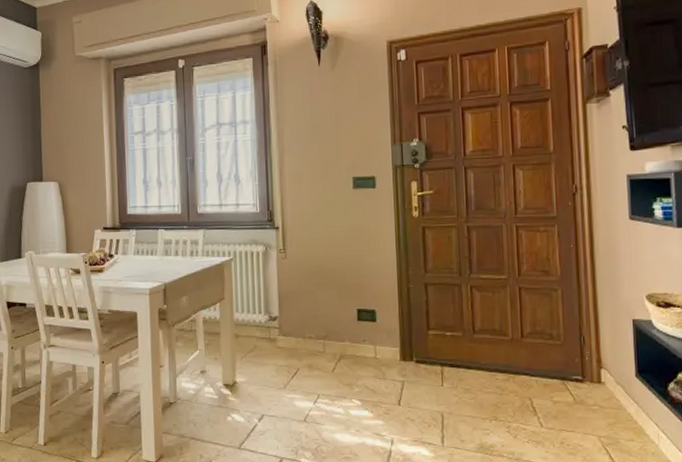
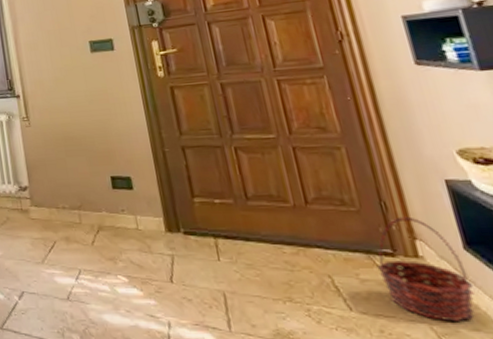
basket: none [568,349,637,435] -> present [376,216,475,323]

